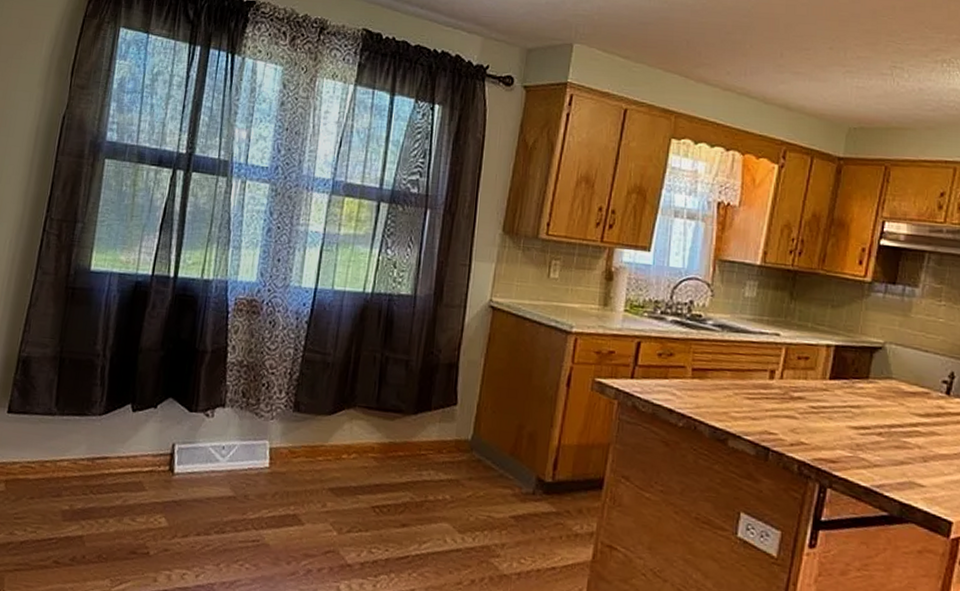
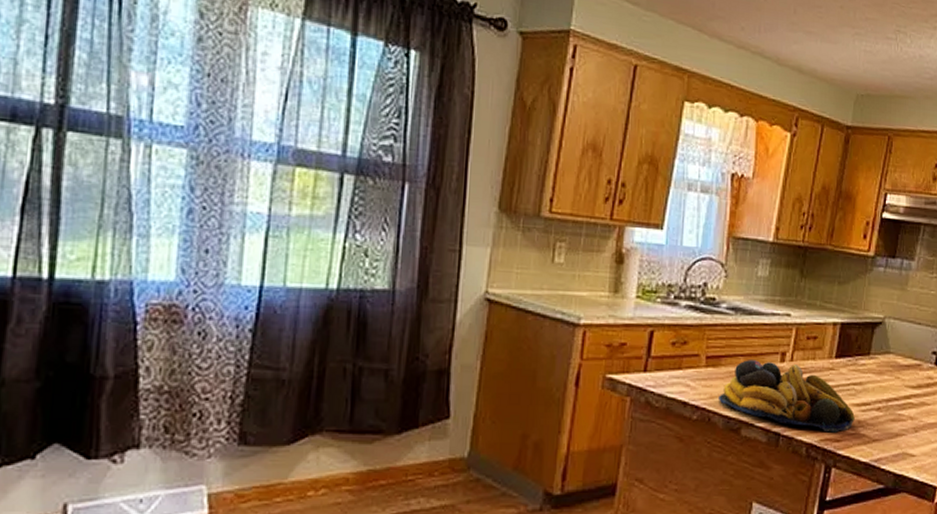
fruit bowl: none [705,374,852,454] -> present [719,360,855,433]

